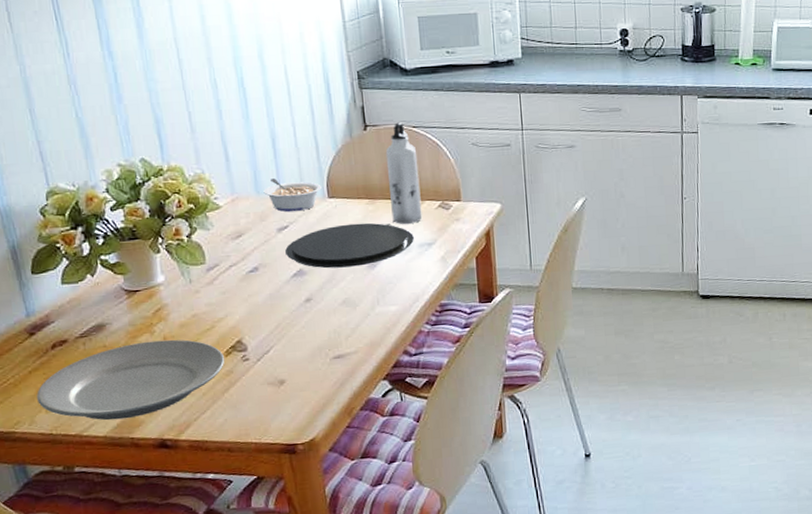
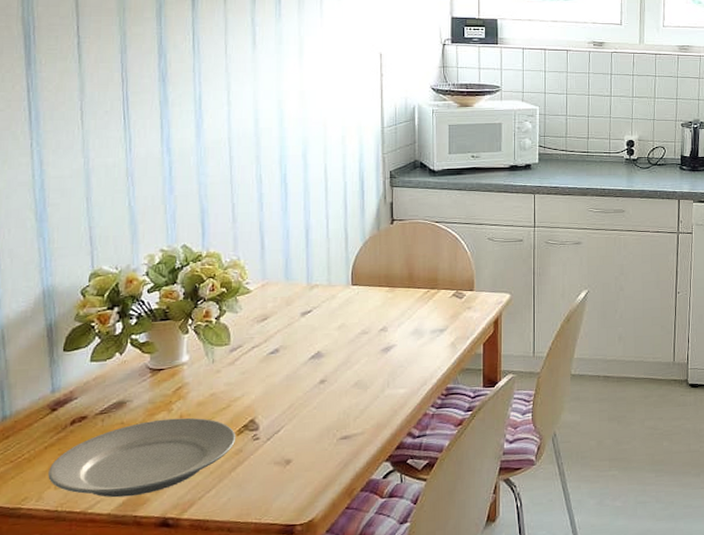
legume: present [263,178,322,212] -> none [292,266,347,298]
plate: present [285,223,415,269] -> none [306,309,428,352]
water bottle: present [385,122,423,224] -> none [408,217,437,311]

